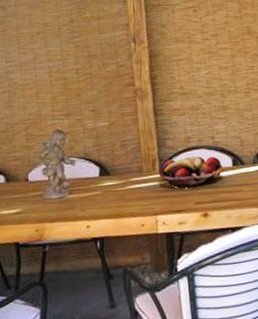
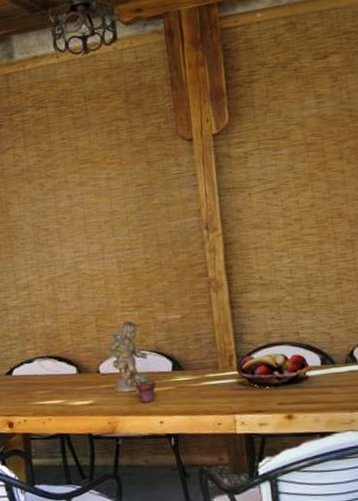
potted succulent: none [63,181,84,209] -> present [135,374,156,403]

